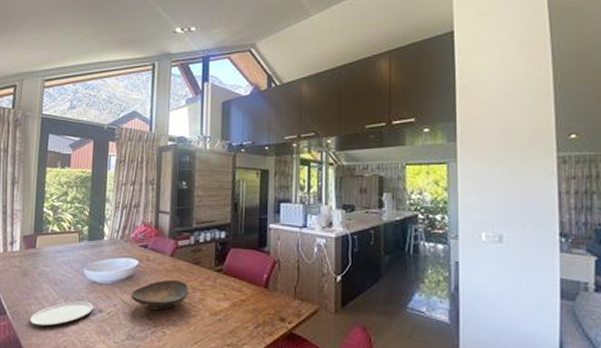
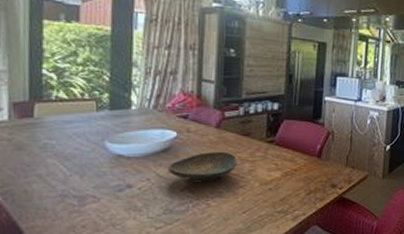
plate: present [29,301,93,327] -> none [29,177,119,207]

